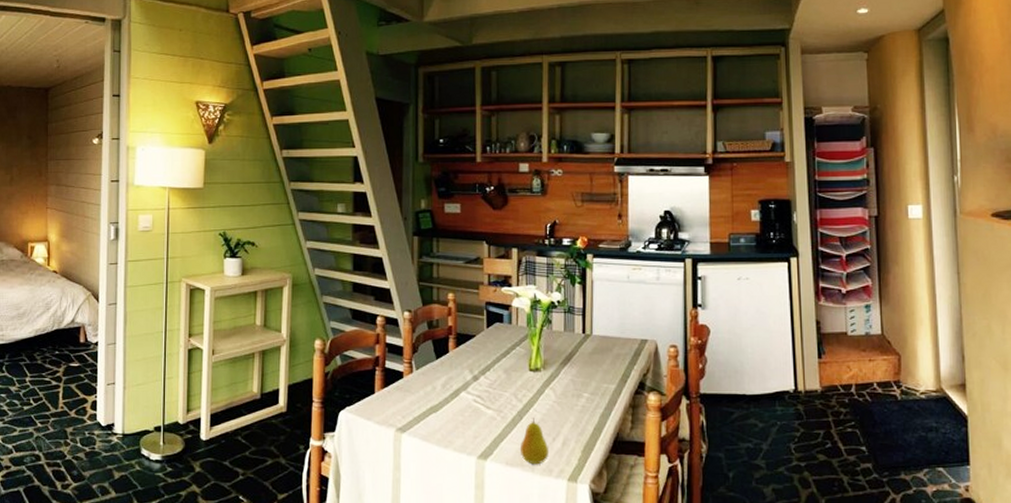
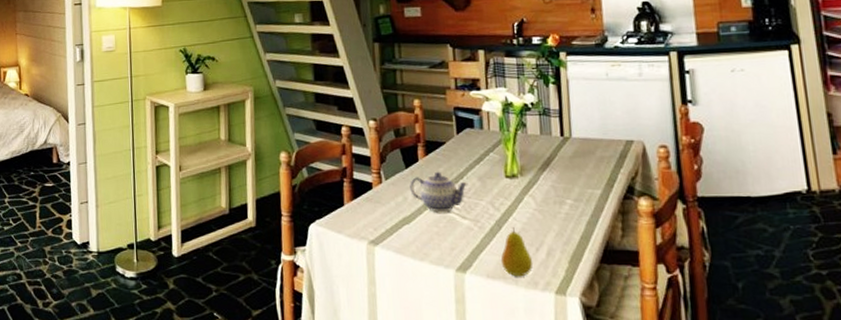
teapot: none [439,363,495,402] -> present [410,171,469,213]

